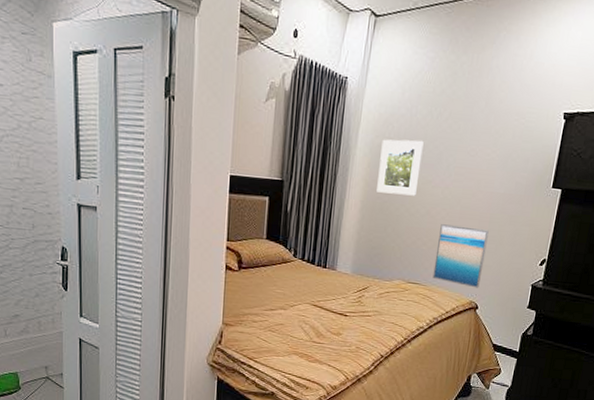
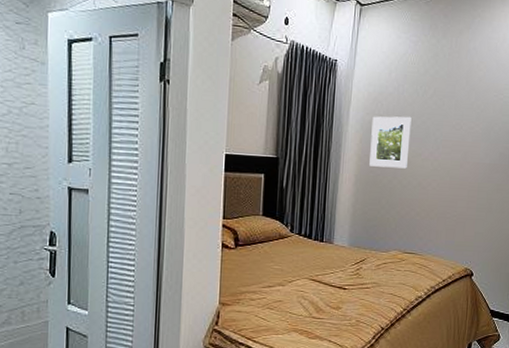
wall art: present [432,224,489,288] -> none [428,195,478,255]

